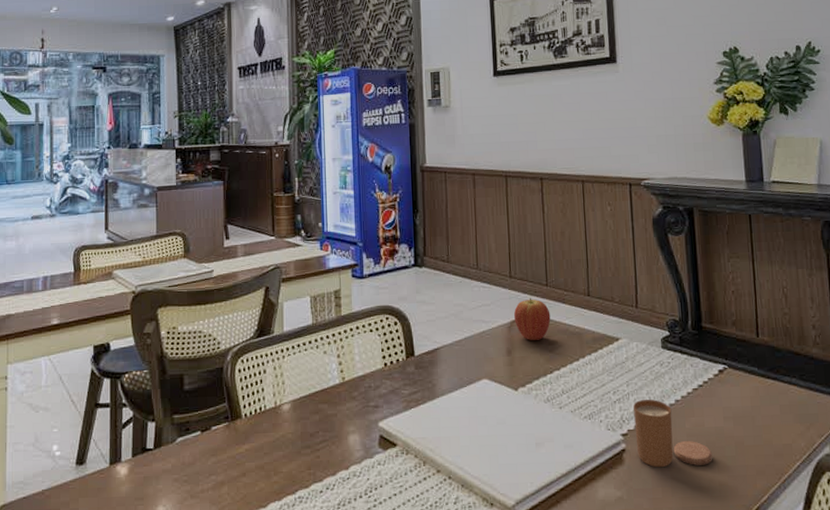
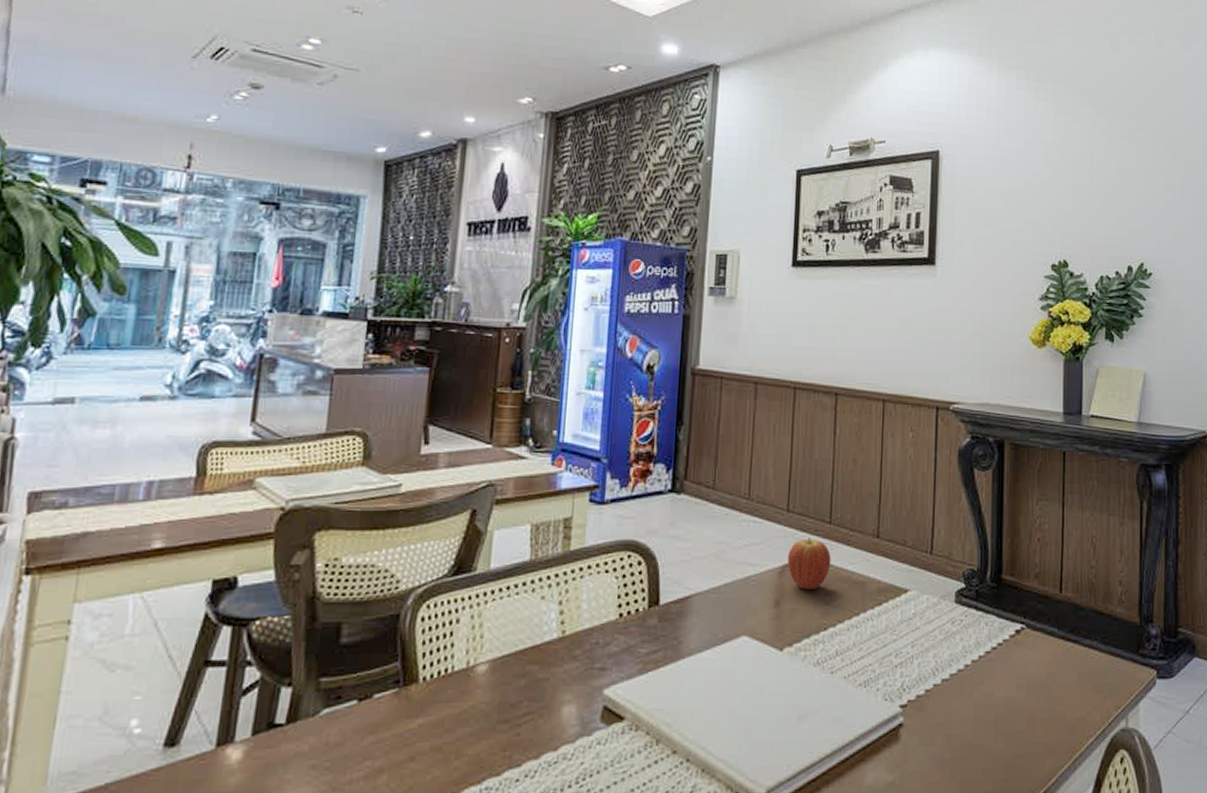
candle: present [633,399,713,468] -> none [916,664,1001,746]

